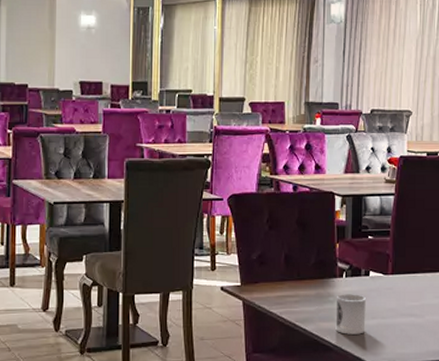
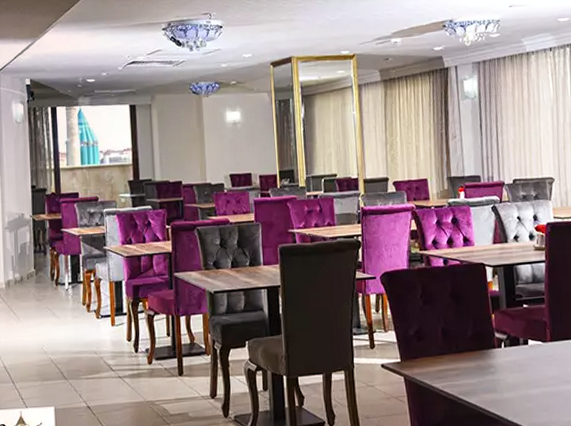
cup: present [335,294,366,334] -> none [497,363,530,405]

